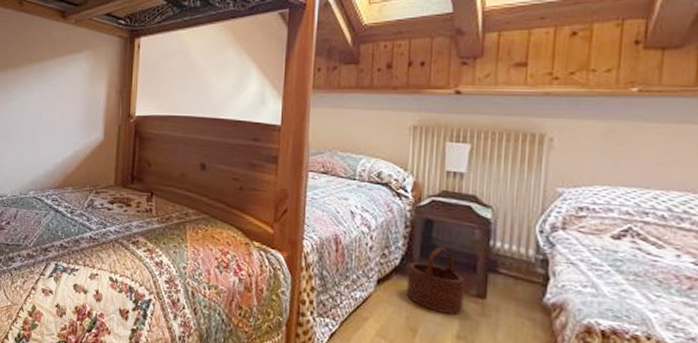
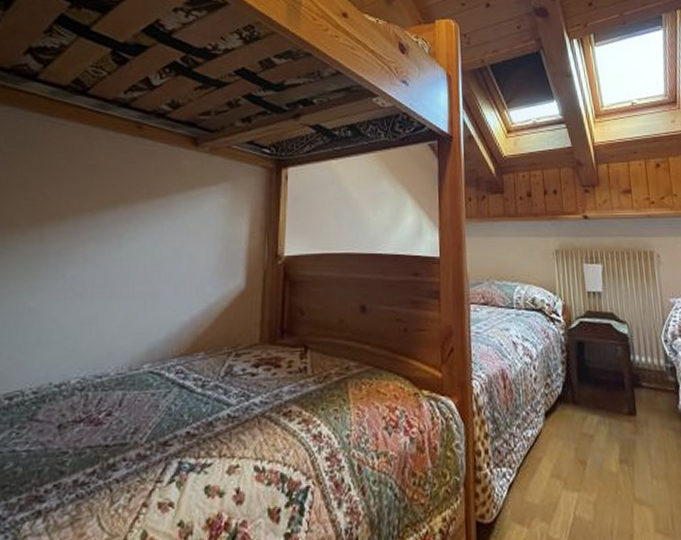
wooden bucket: present [406,246,465,315] -> none [569,367,620,439]

